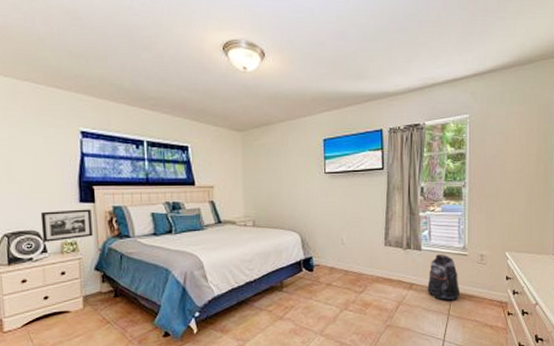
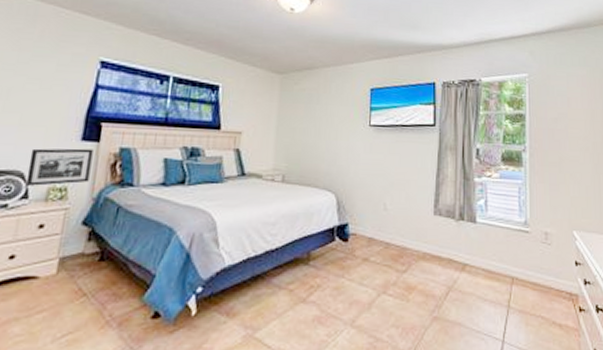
backpack: present [427,254,460,301] -> none [483,229,522,289]

